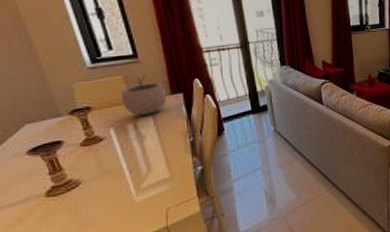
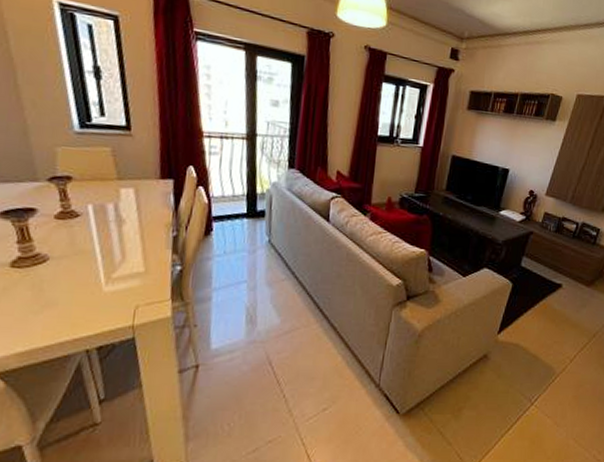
plant pot: present [121,74,168,116] -> none [105,151,156,197]

